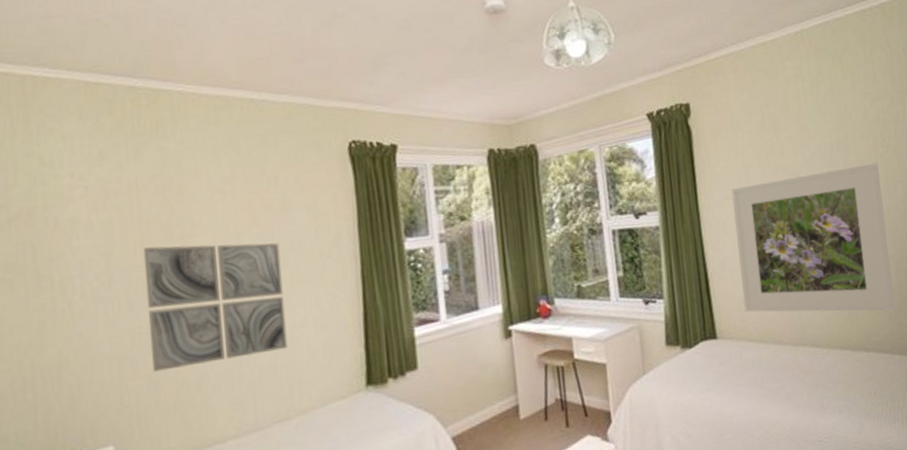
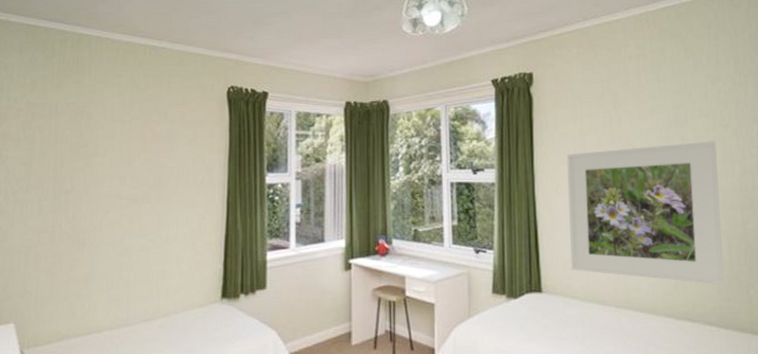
wall art: present [143,243,288,372] -> none [51,162,162,266]

